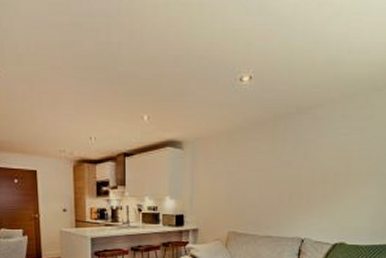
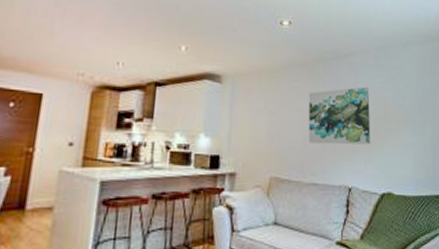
wall art: none [265,141,332,201] -> present [308,87,370,145]

